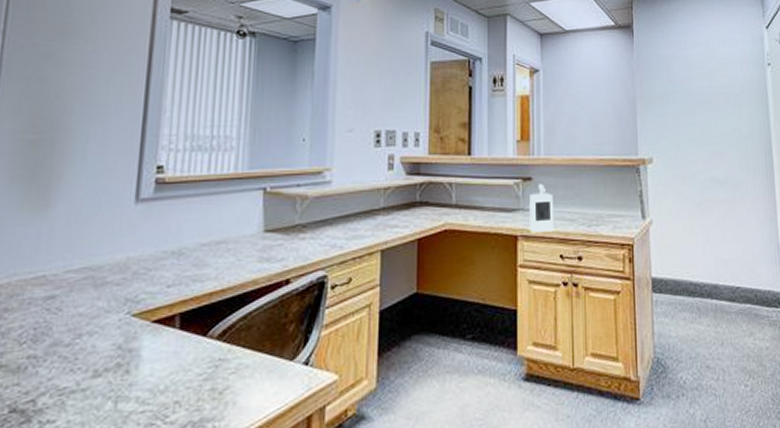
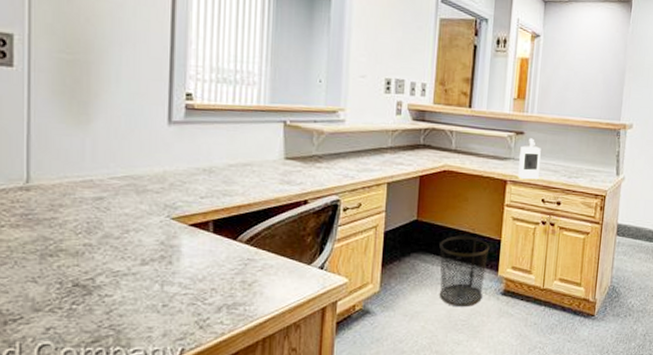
trash can: none [445,307,505,401] -> present [439,236,490,306]

